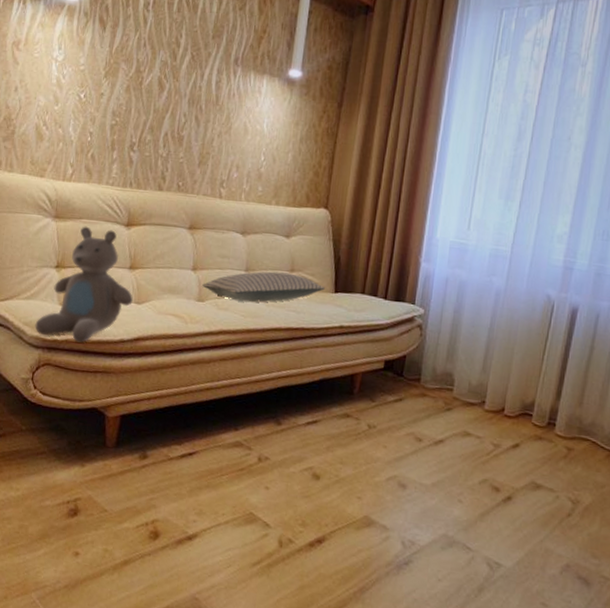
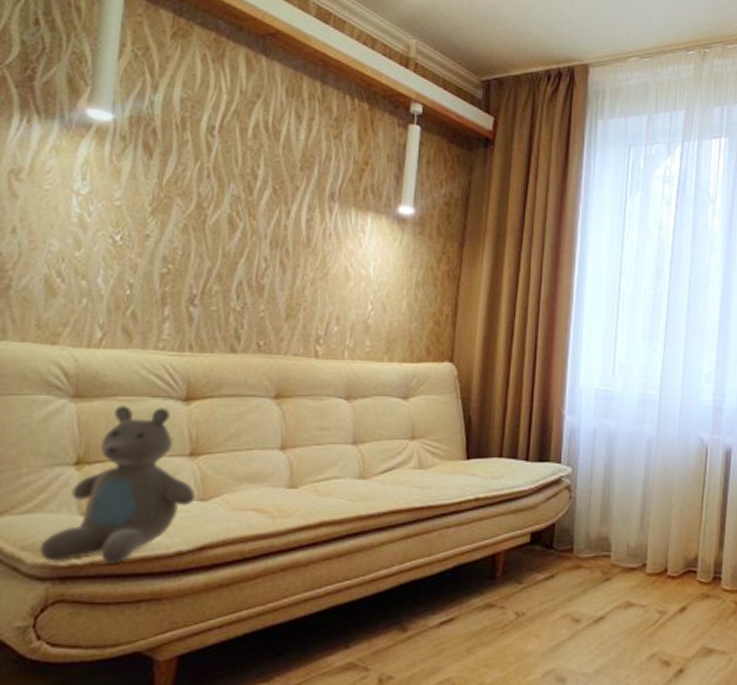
pillow: present [202,271,325,303] -> none [295,441,454,483]

